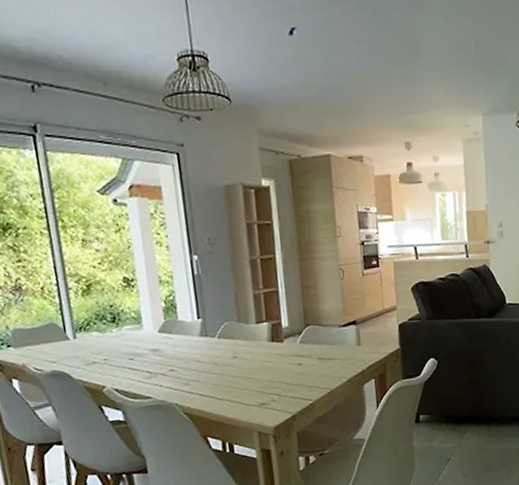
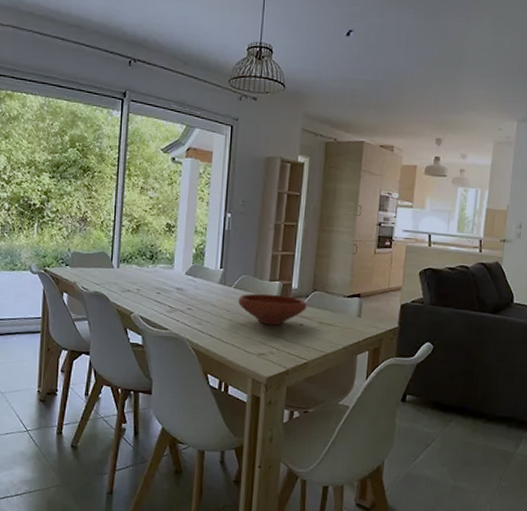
bowl: none [225,336,302,372] -> present [238,293,307,326]

